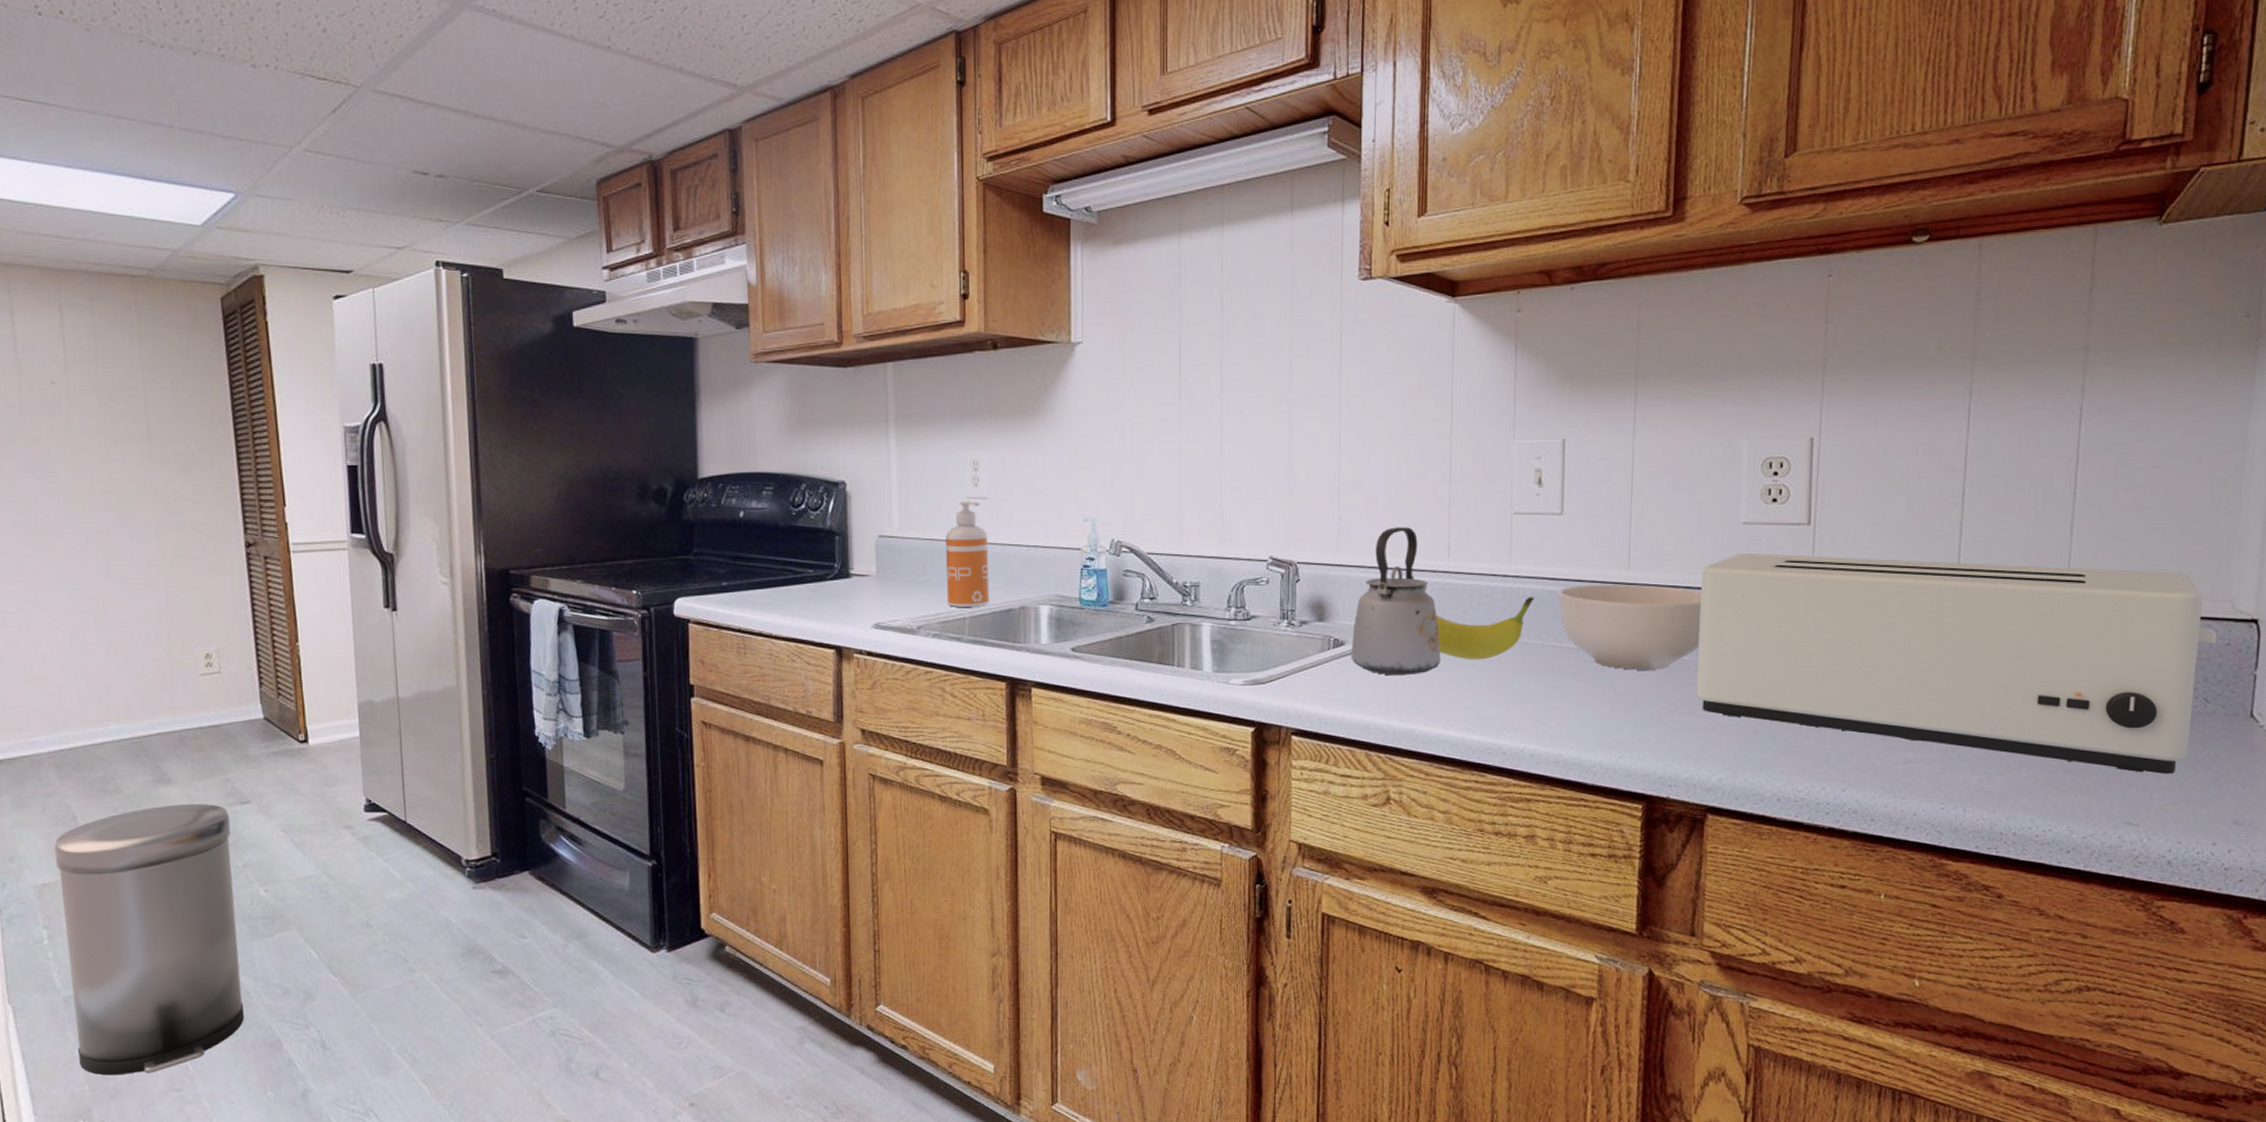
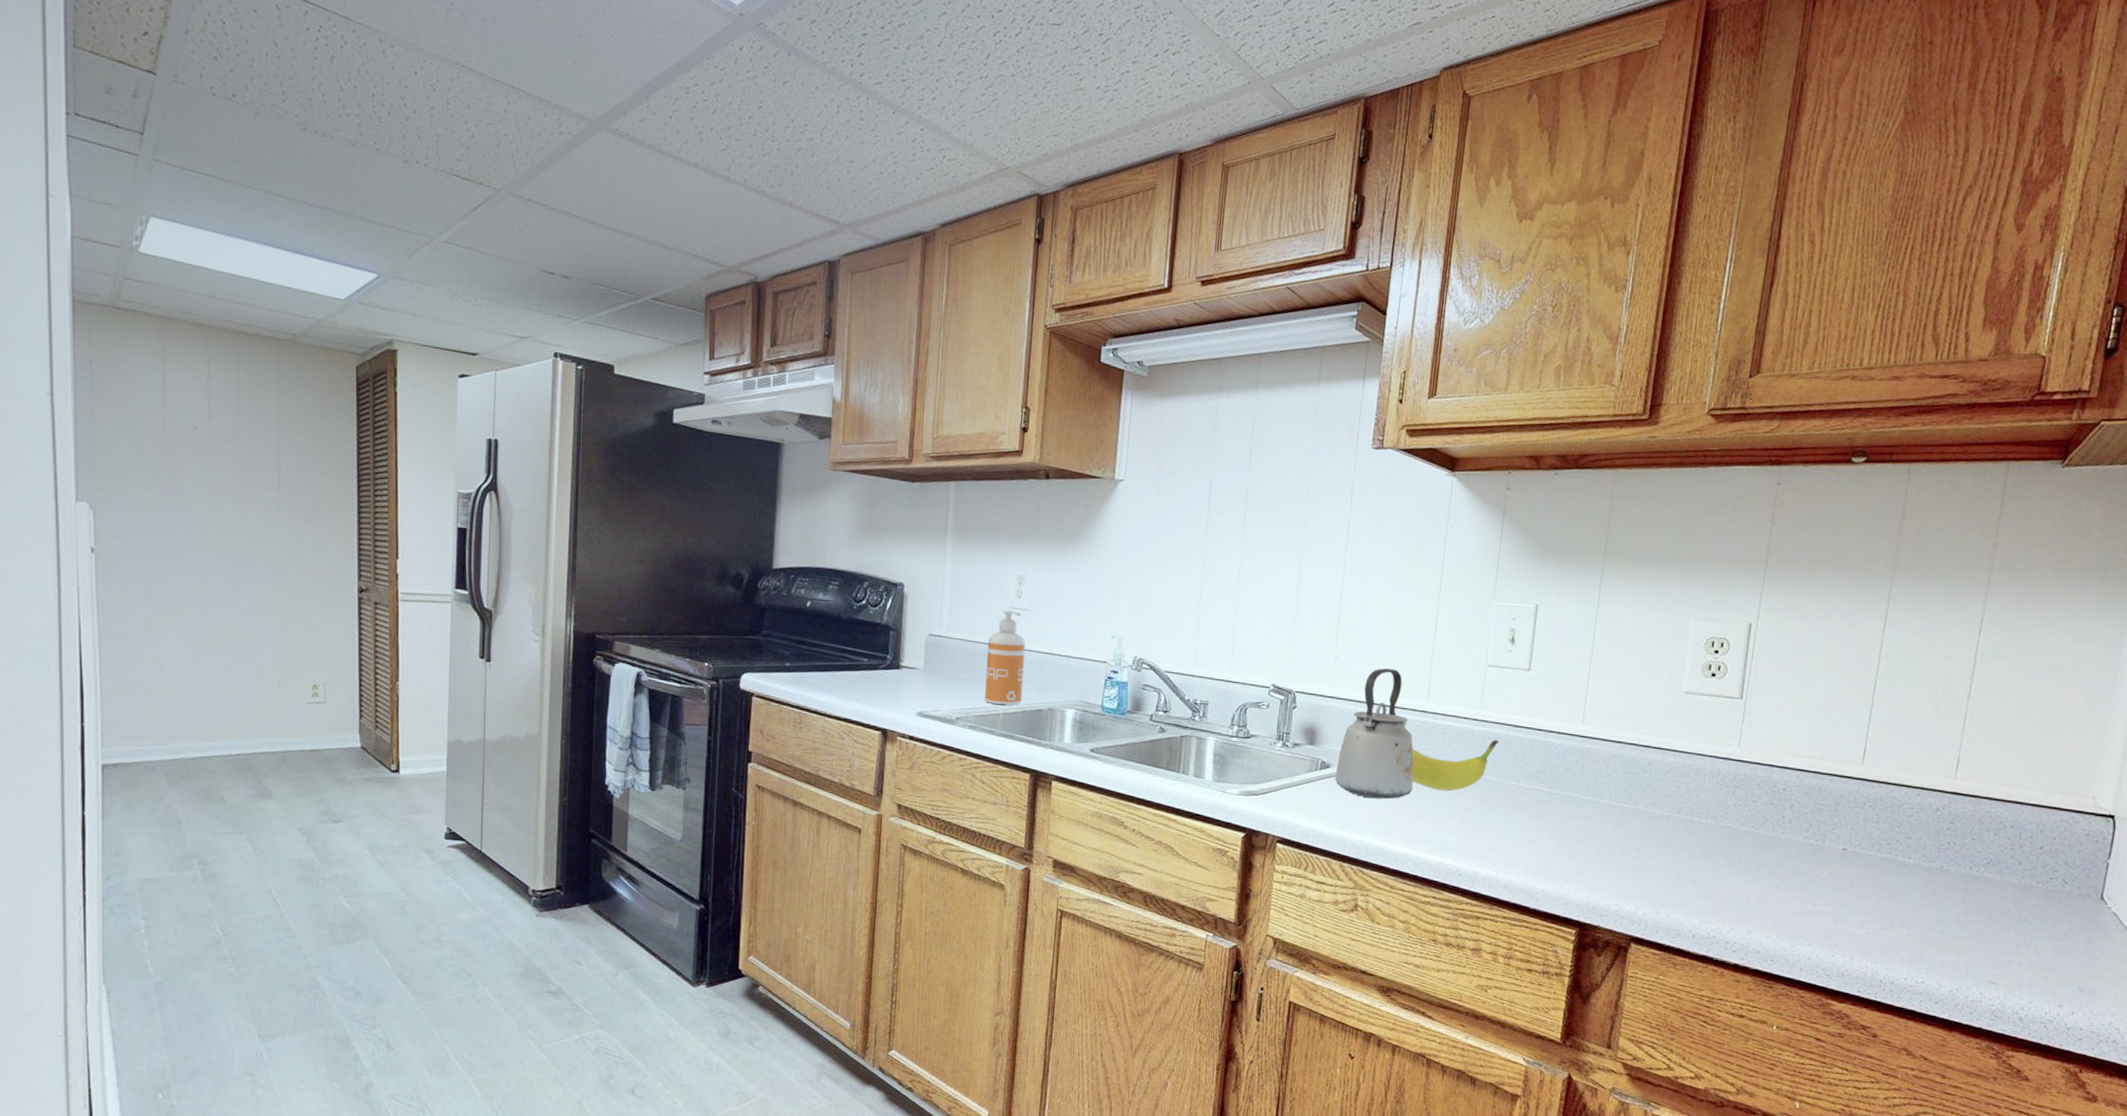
pedal bin: present [54,804,244,1076] -> none [159,817,321,1058]
bowl: present [1558,584,1702,670] -> none [1519,733,1644,814]
toaster: present [1696,553,2217,774] -> none [1631,719,2079,942]

